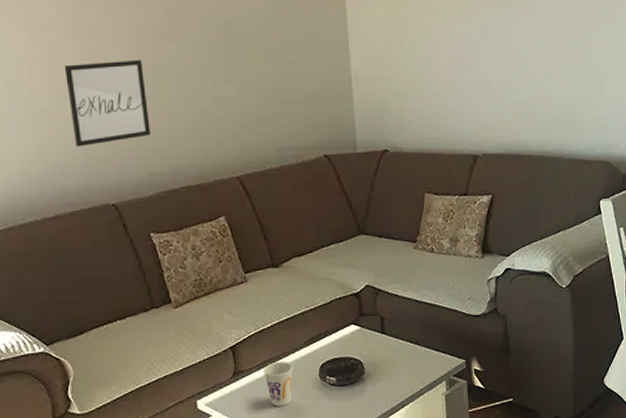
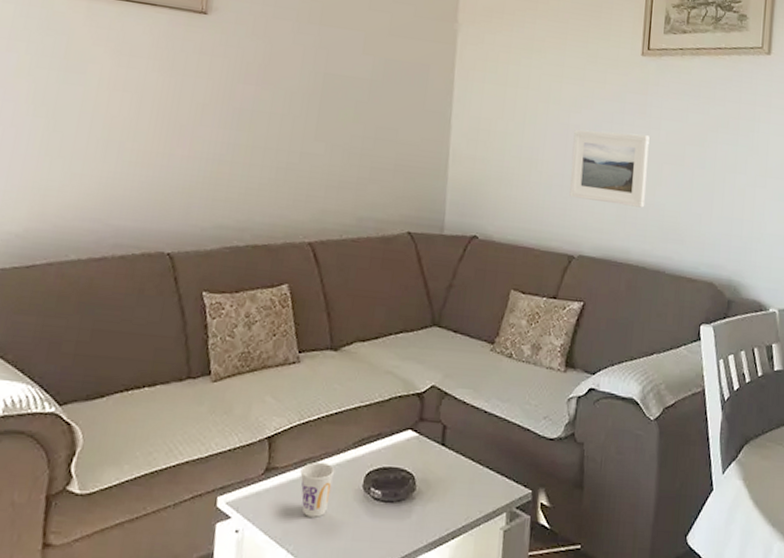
wall art: present [64,59,150,147] -> none [141,96,231,186]
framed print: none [465,34,539,103] -> present [569,129,650,208]

